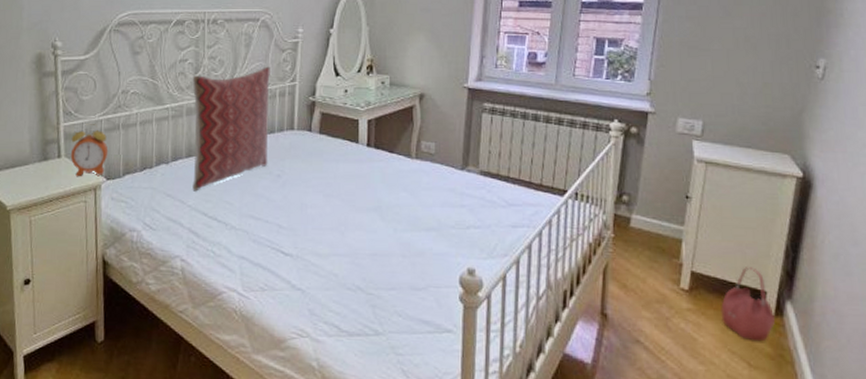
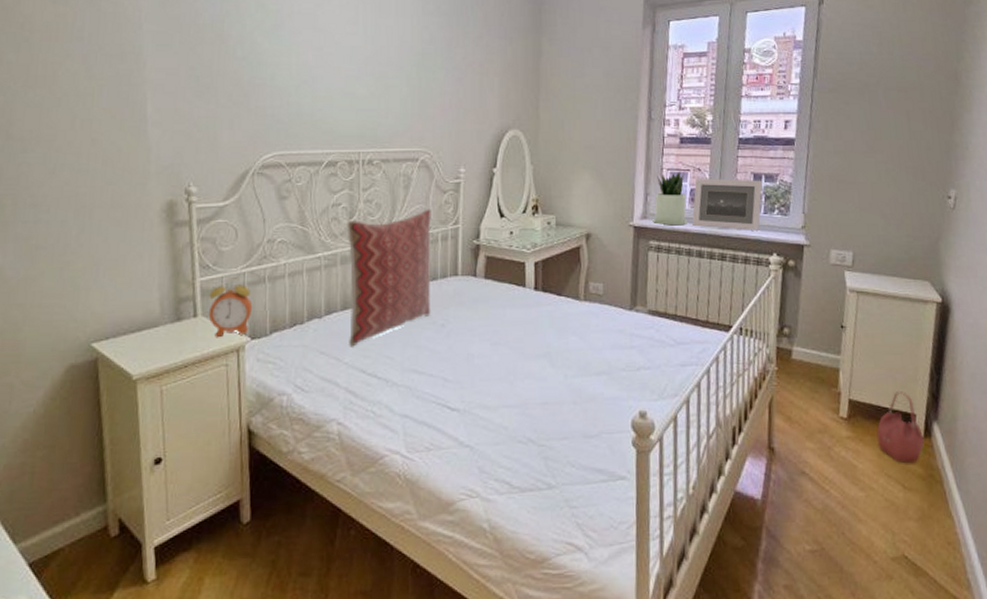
planter: none [486,35,525,89] -> present [651,172,689,226]
picture frame: none [529,42,605,96] -> present [692,178,762,230]

